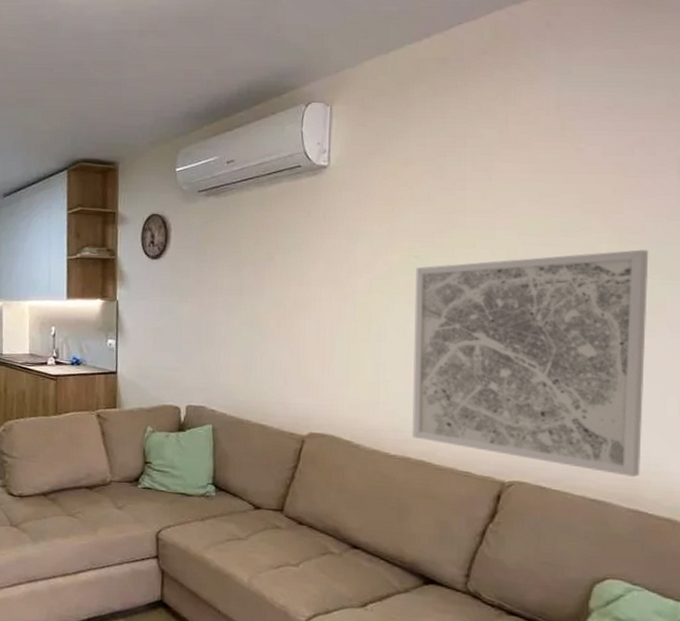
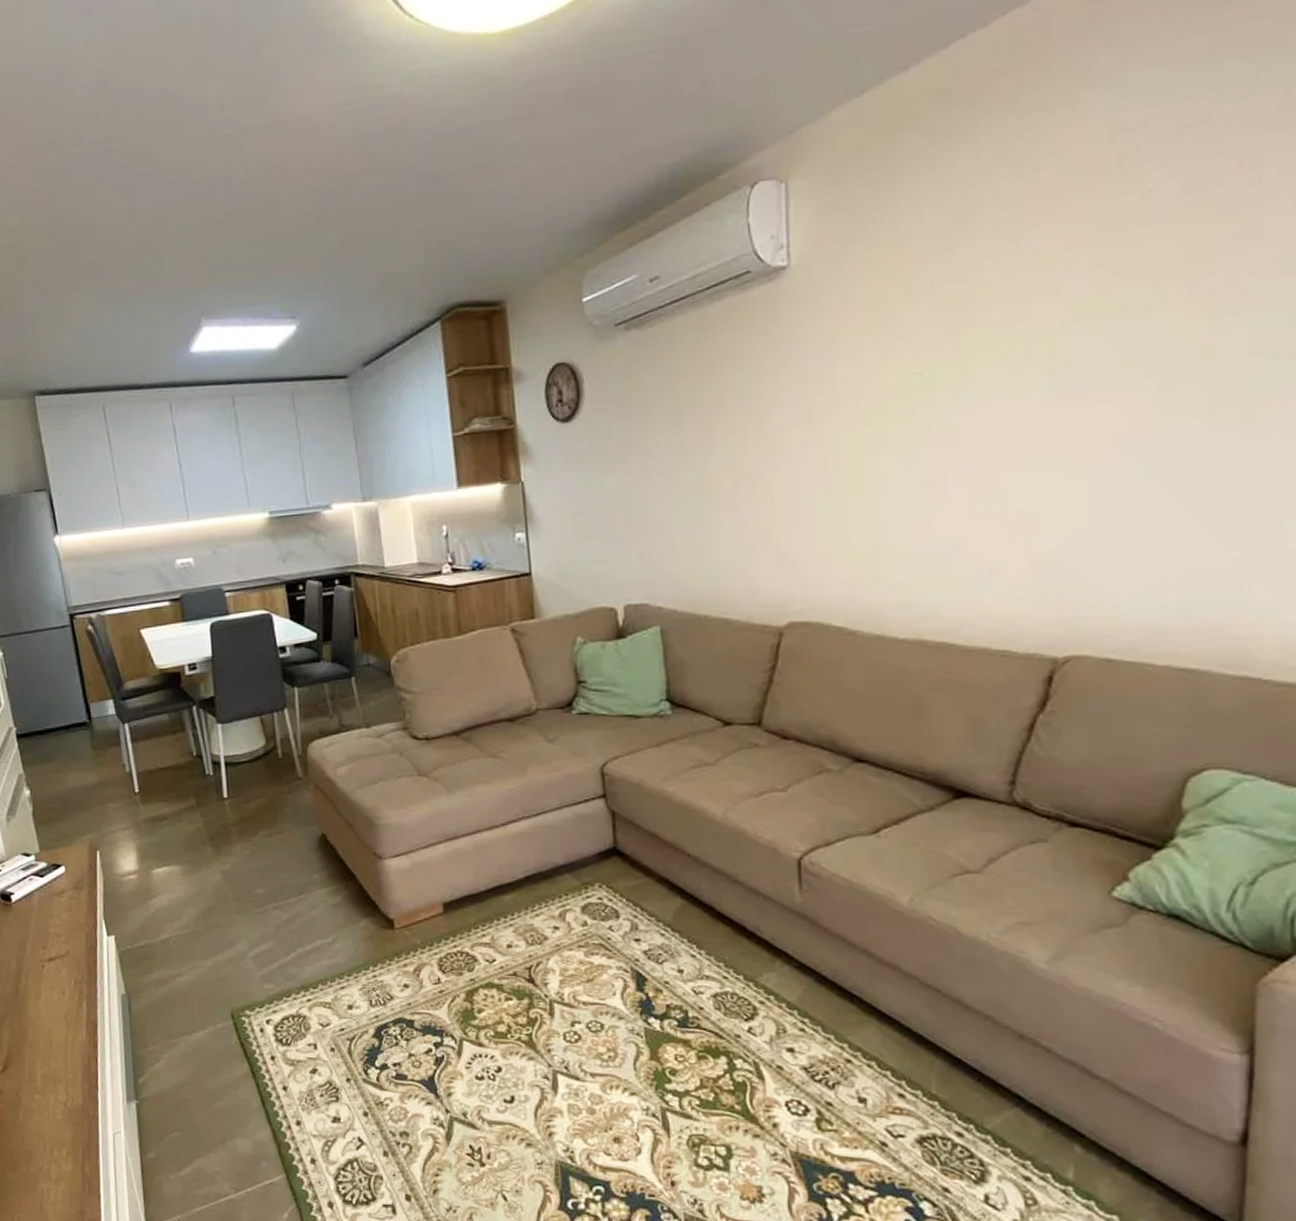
wall art: present [412,249,649,477] -> none [919,320,1255,633]

